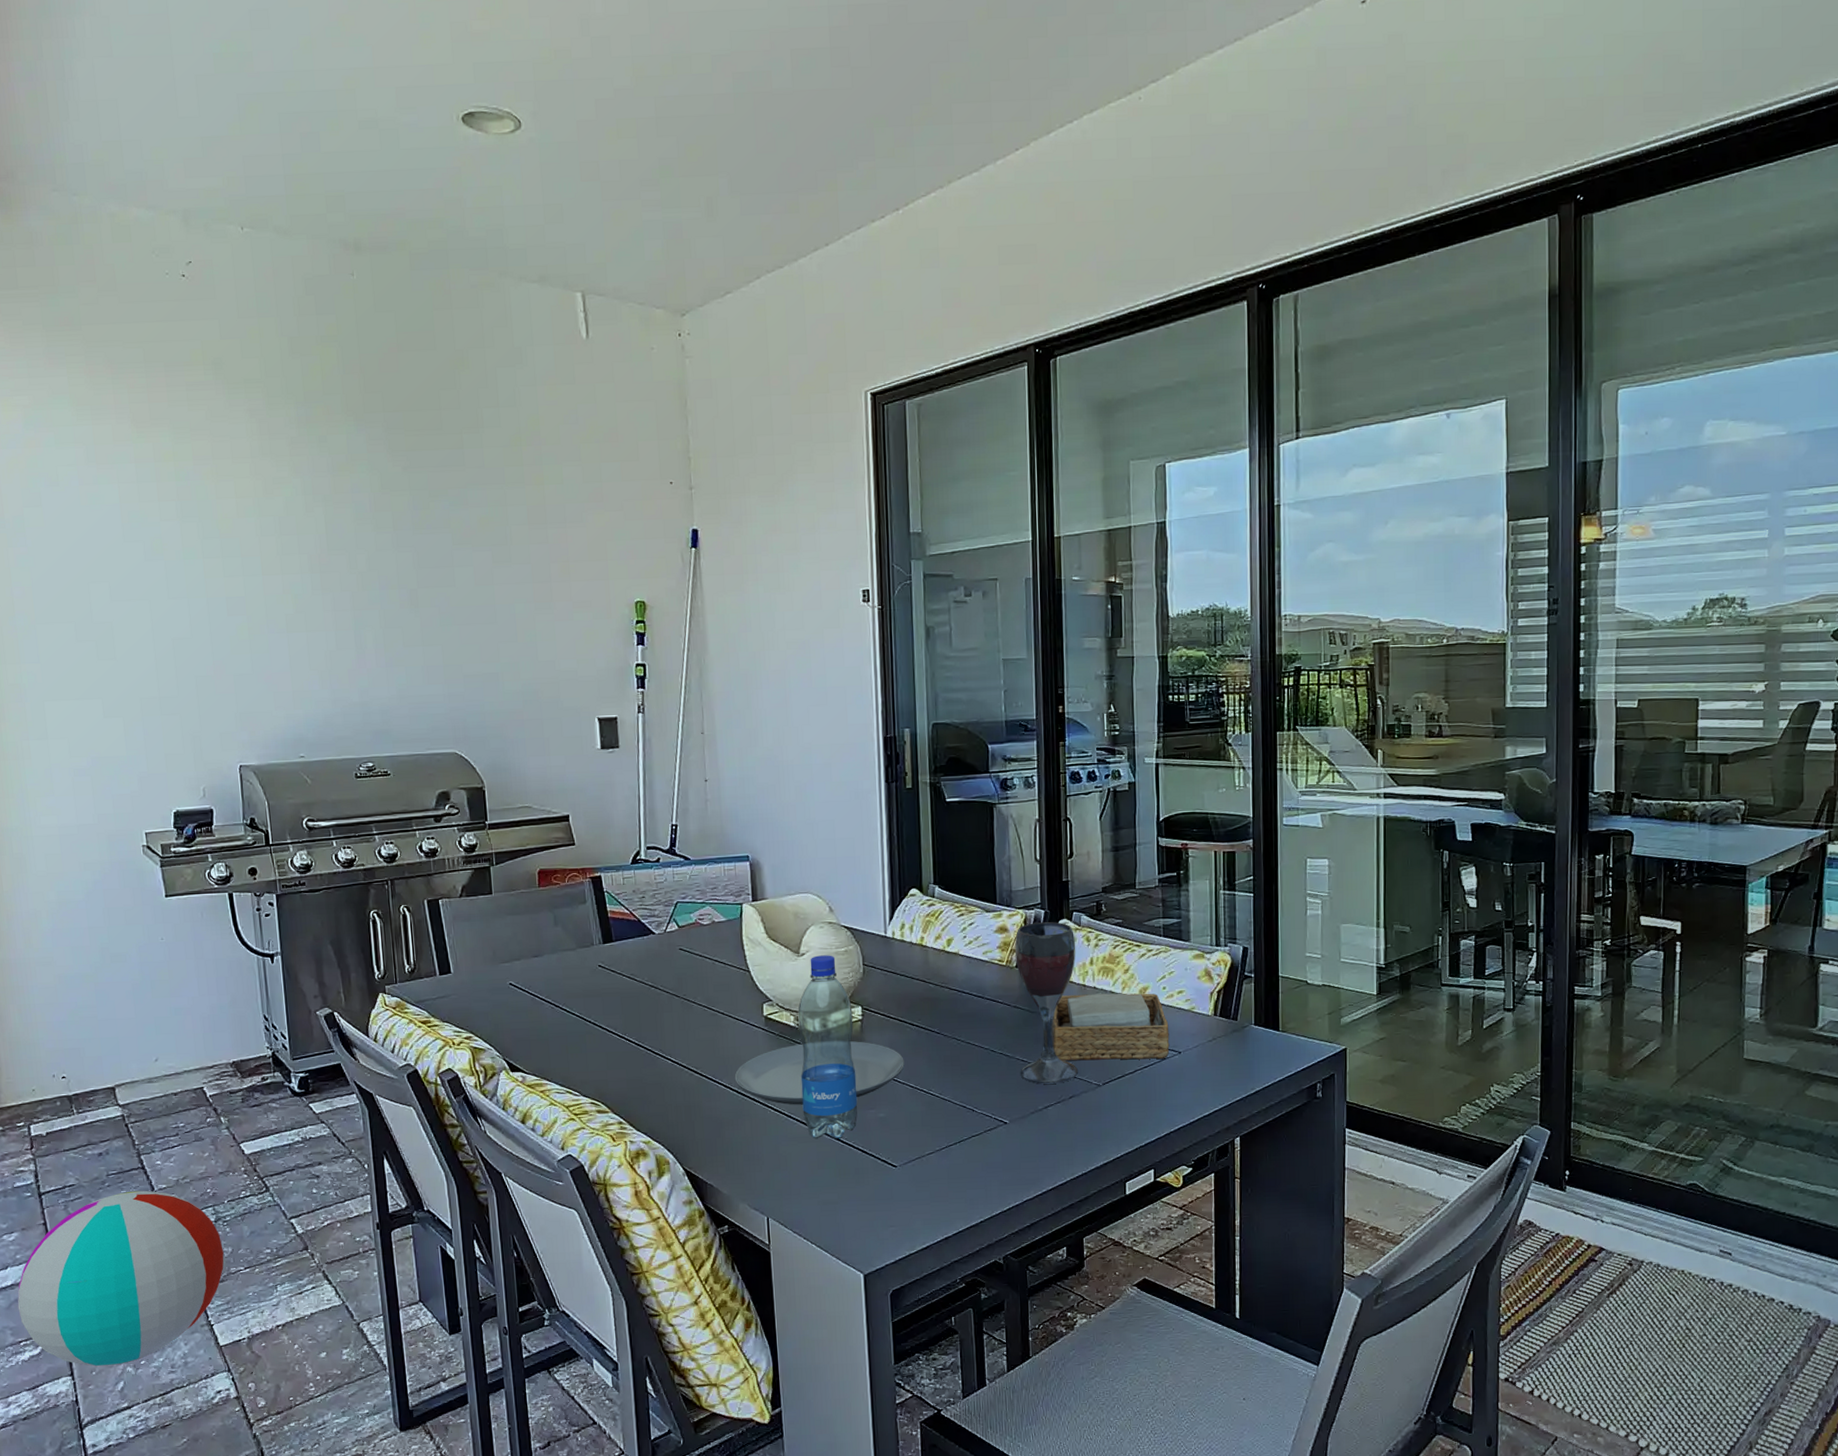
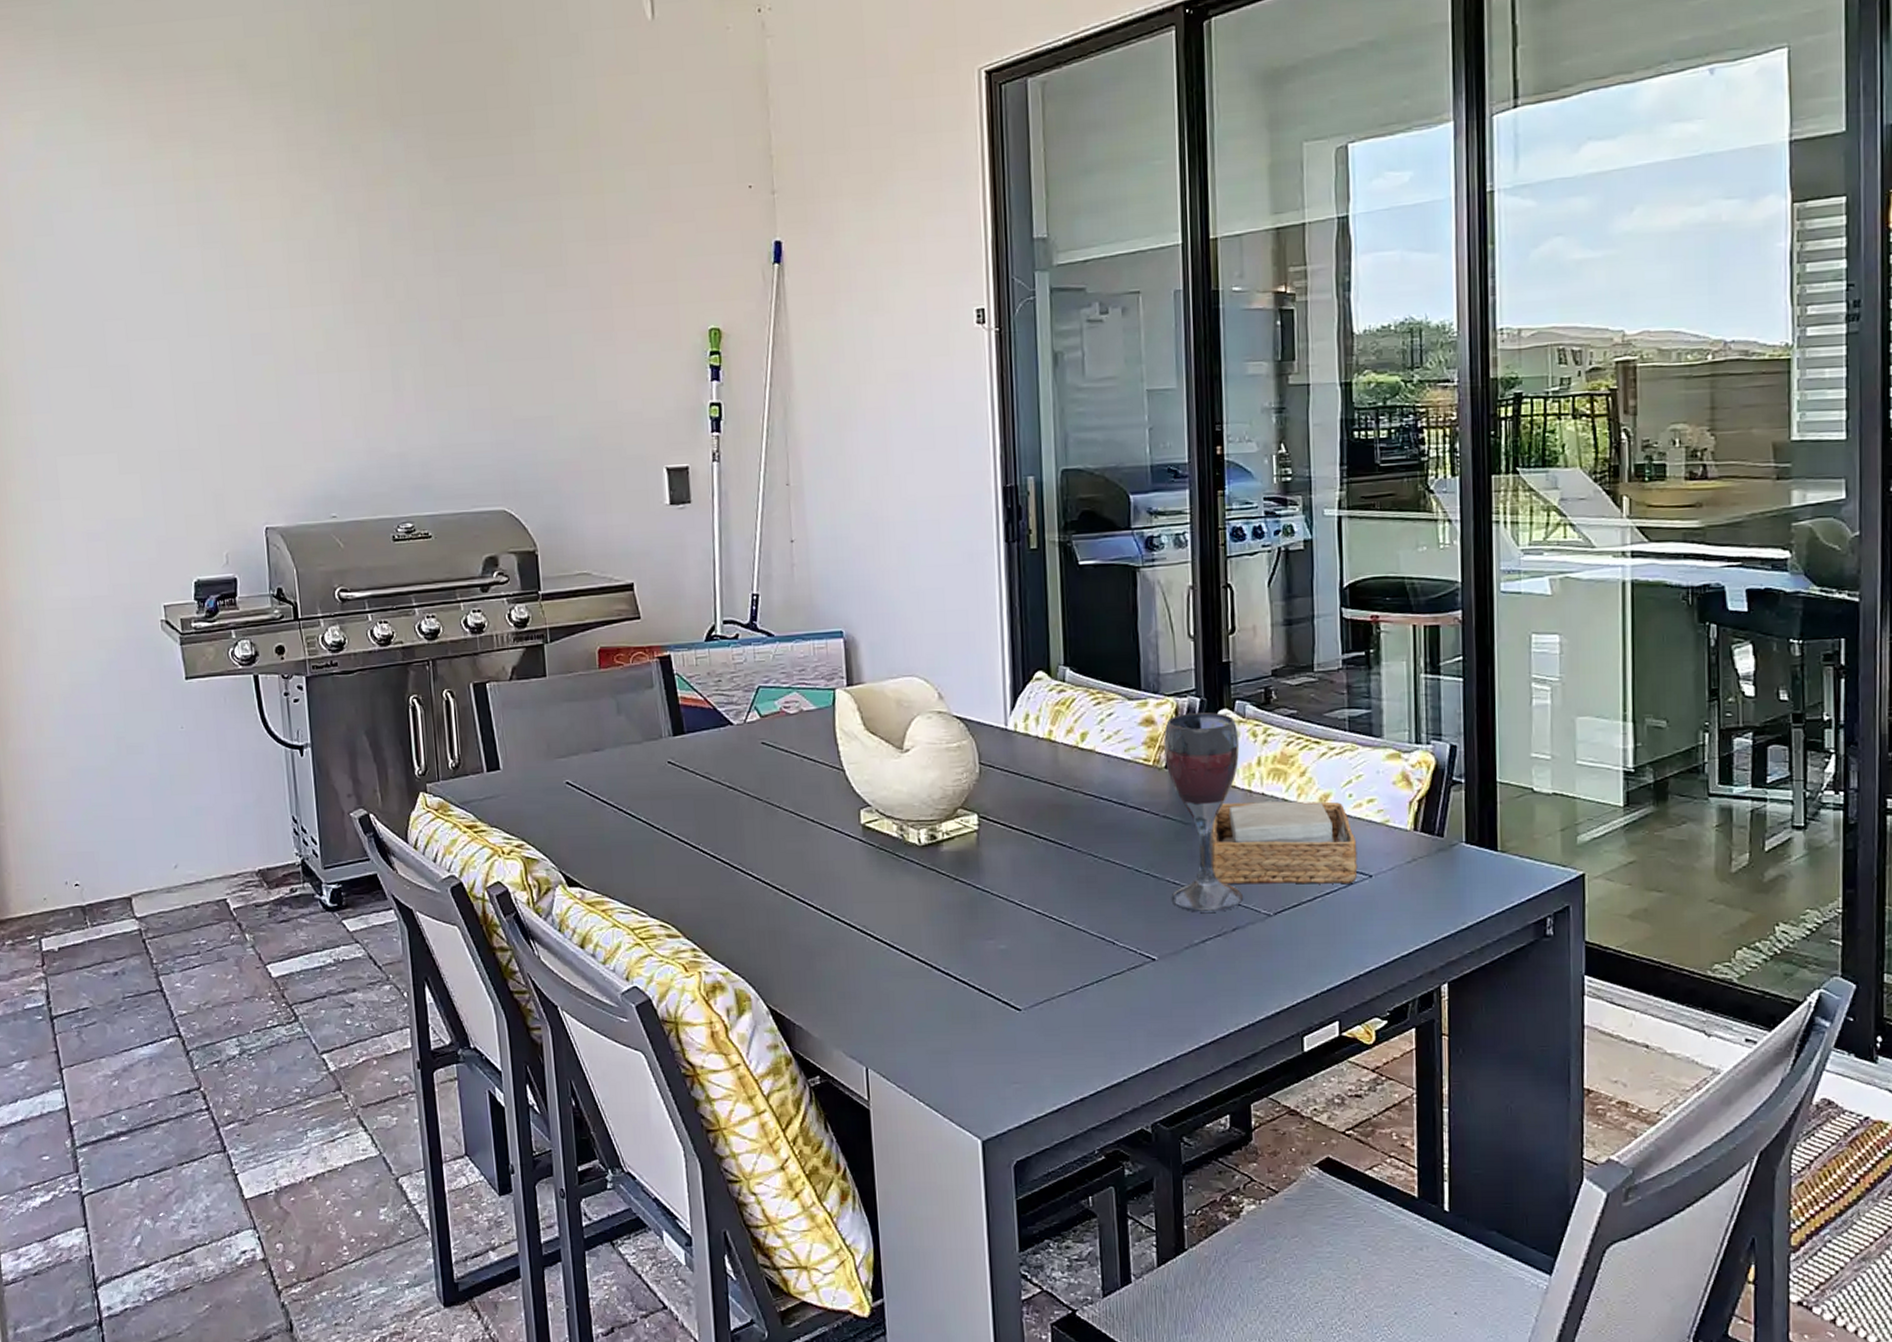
beach ball: present [17,1190,224,1366] -> none [28,1016,250,1216]
plate: present [734,1041,904,1105] -> none [826,856,1030,933]
bottle: present [798,955,858,1140] -> none [901,751,974,975]

